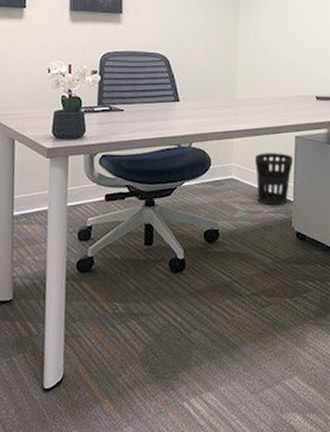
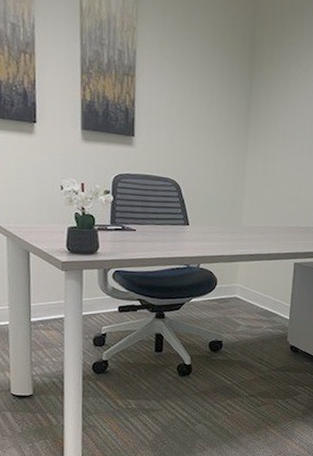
wastebasket: present [254,153,294,206] -> none [256,276,292,323]

